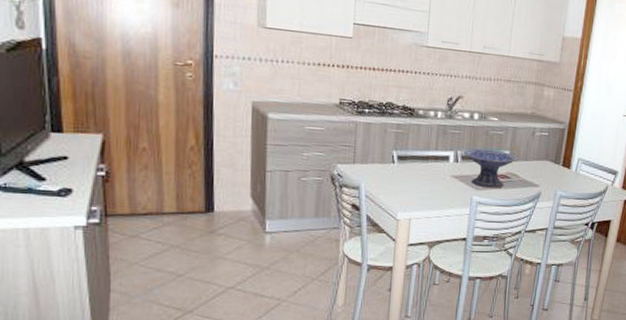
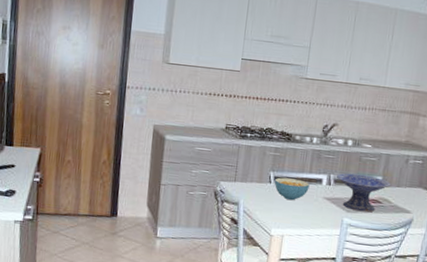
cereal bowl: none [397,156,436,181] -> present [274,177,310,201]

